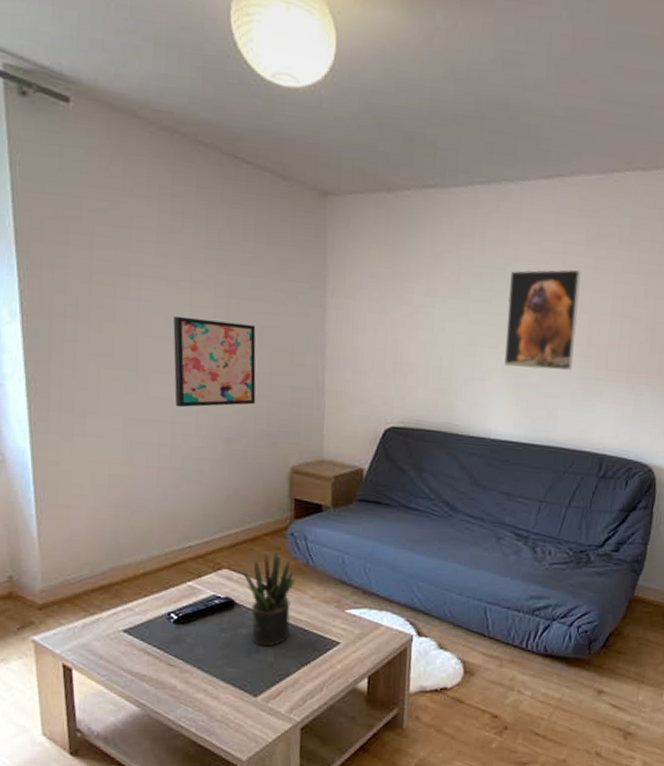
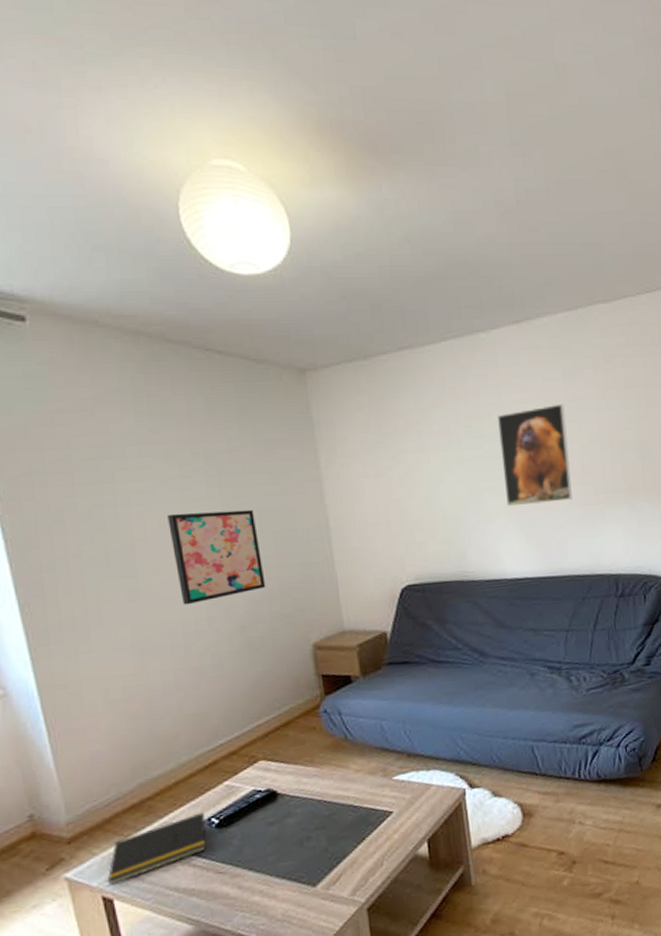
notepad: none [69,606,166,656] -> present [107,812,207,886]
potted plant: present [241,551,295,646] -> none [278,731,339,832]

